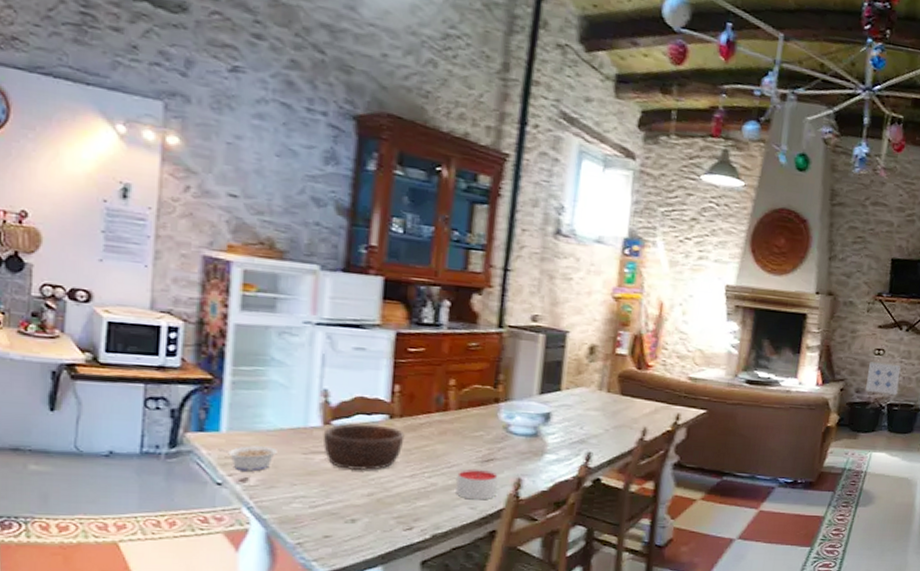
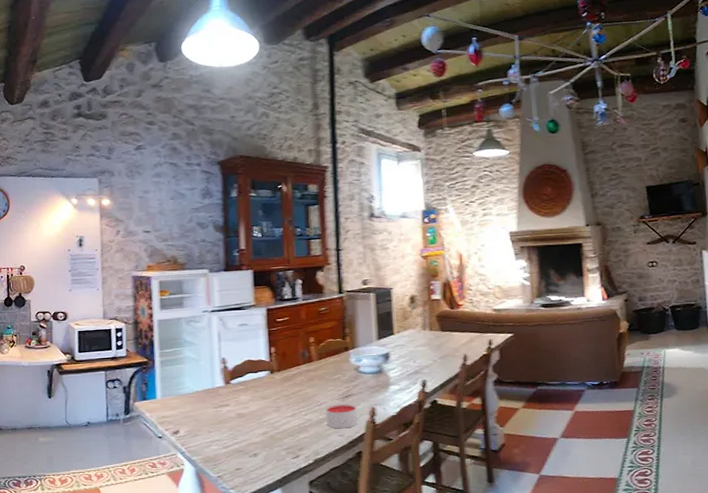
legume: present [218,446,277,472] -> none [157,405,196,426]
wooden bowl: present [323,424,405,471] -> none [226,379,284,416]
wall art: present [866,362,902,395] -> none [646,272,677,299]

